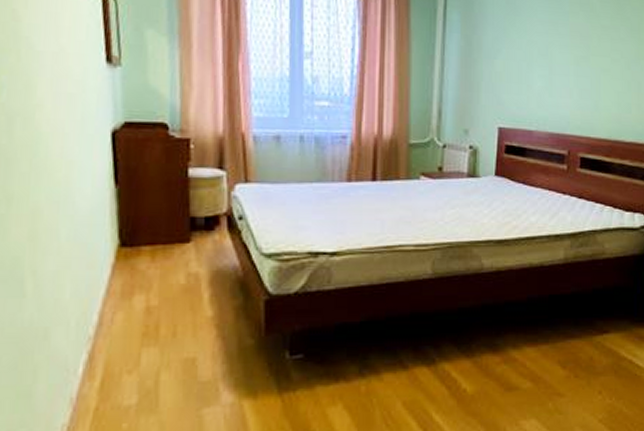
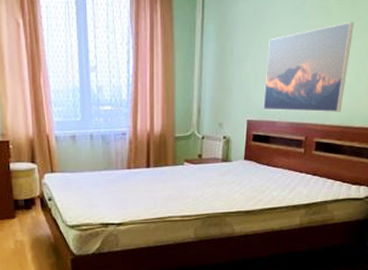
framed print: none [517,22,619,124] -> present [263,22,354,112]

